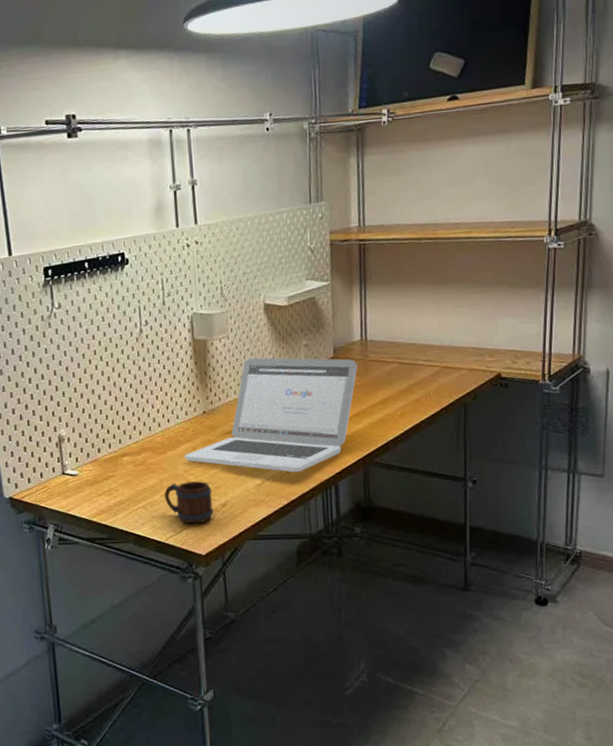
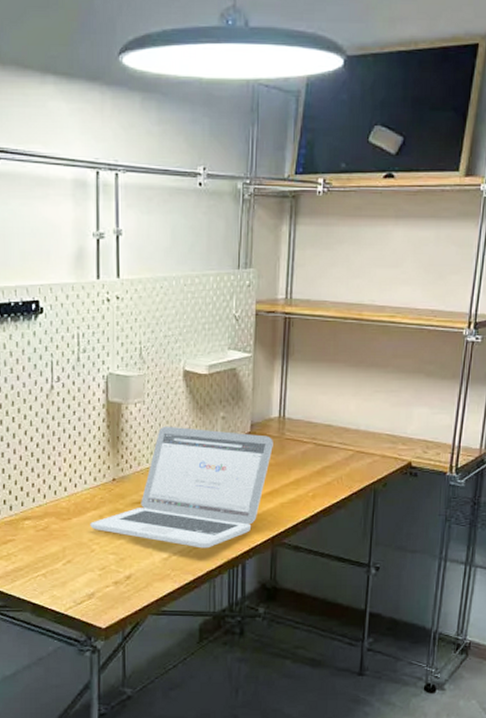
mug: present [164,481,214,524] -> none [67,551,117,596]

